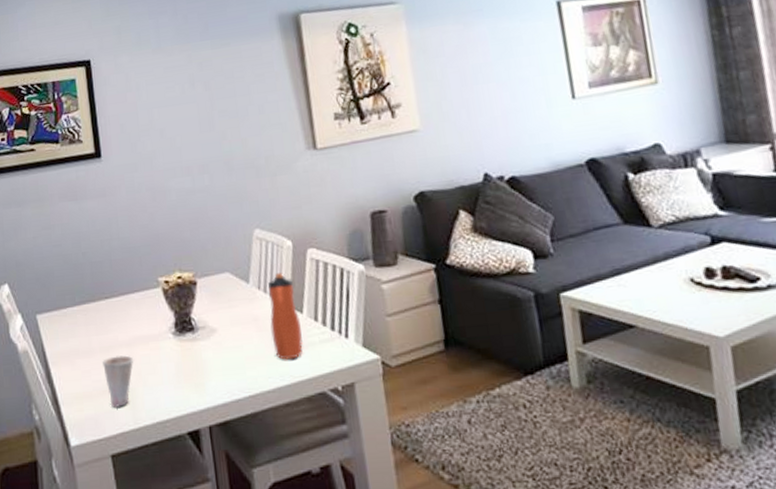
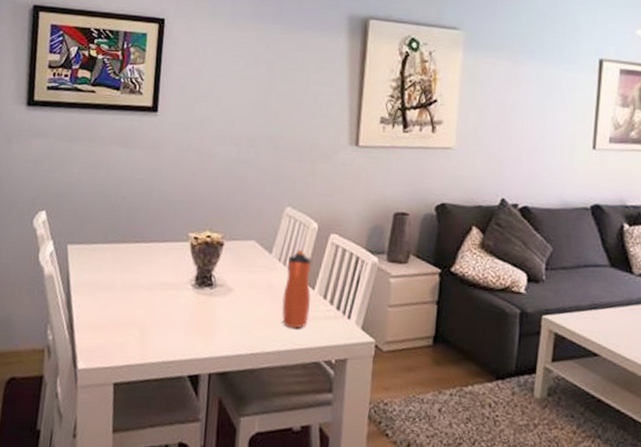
cup: present [103,355,134,408] -> none [121,295,152,342]

